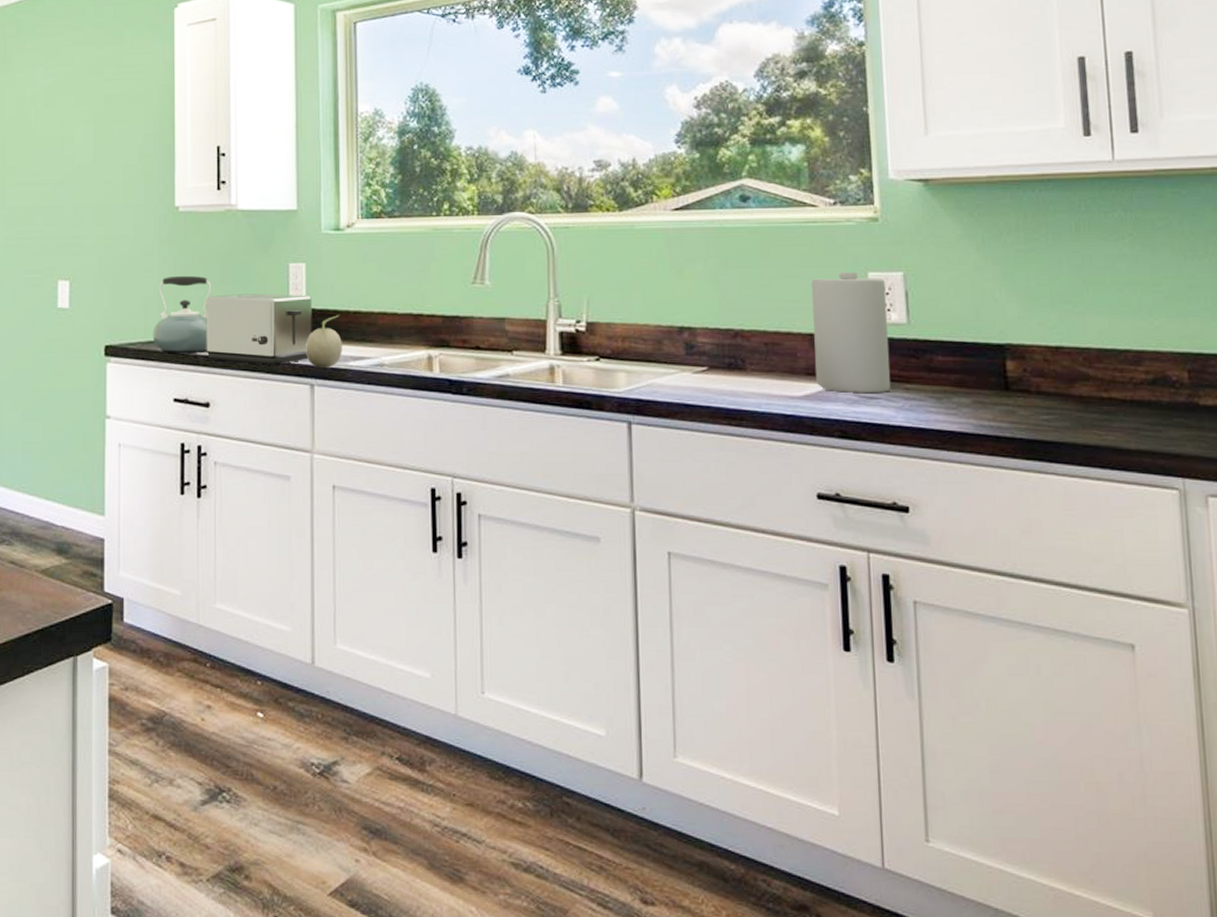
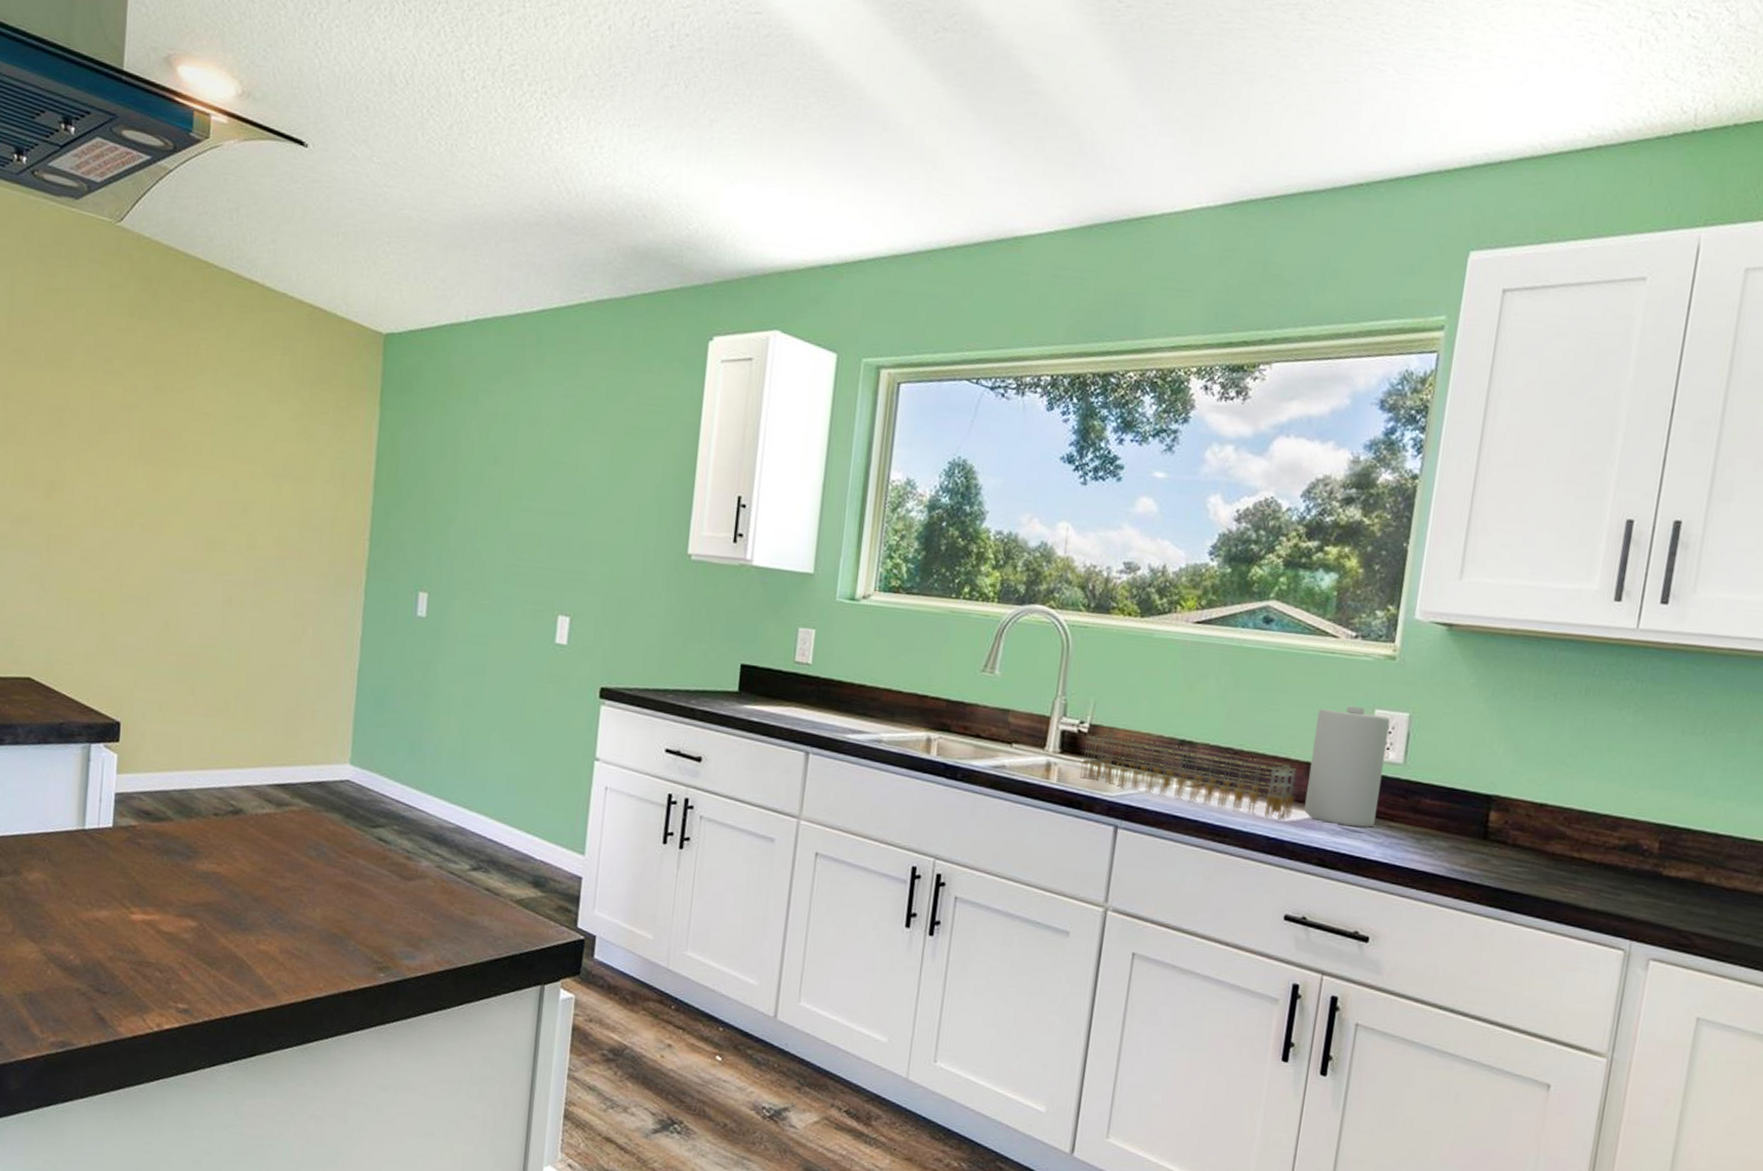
kettle: present [153,275,212,353] -> none [650,625,717,707]
toaster: present [206,294,312,365] -> none [703,650,818,728]
fruit: present [306,315,342,369] -> none [805,686,844,738]
dish rack: none [583,329,805,394] -> present [1080,734,1297,819]

